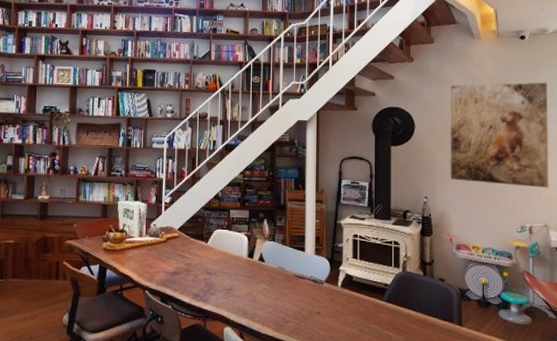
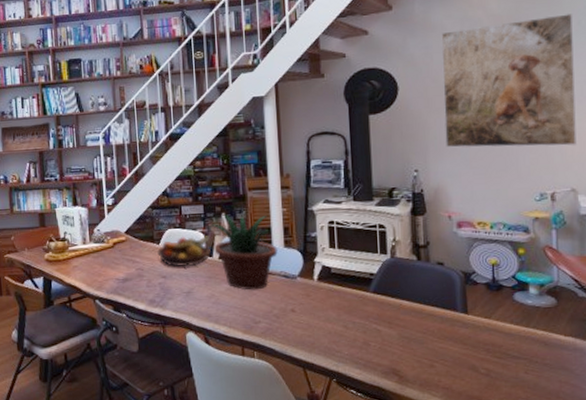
fruit bowl: none [205,238,252,266] -> present [157,236,211,267]
potted plant: none [250,221,309,292] -> present [206,214,278,290]

